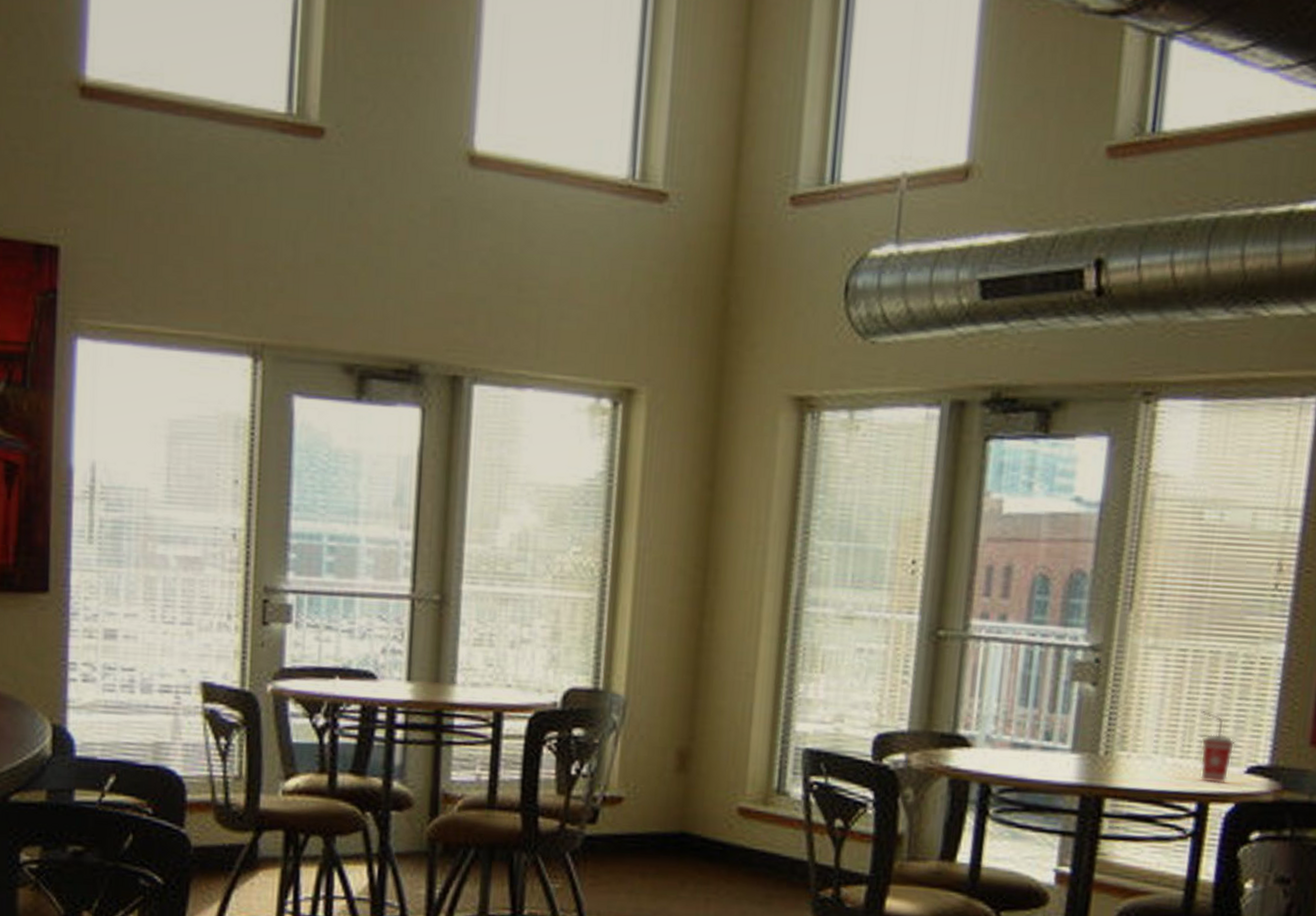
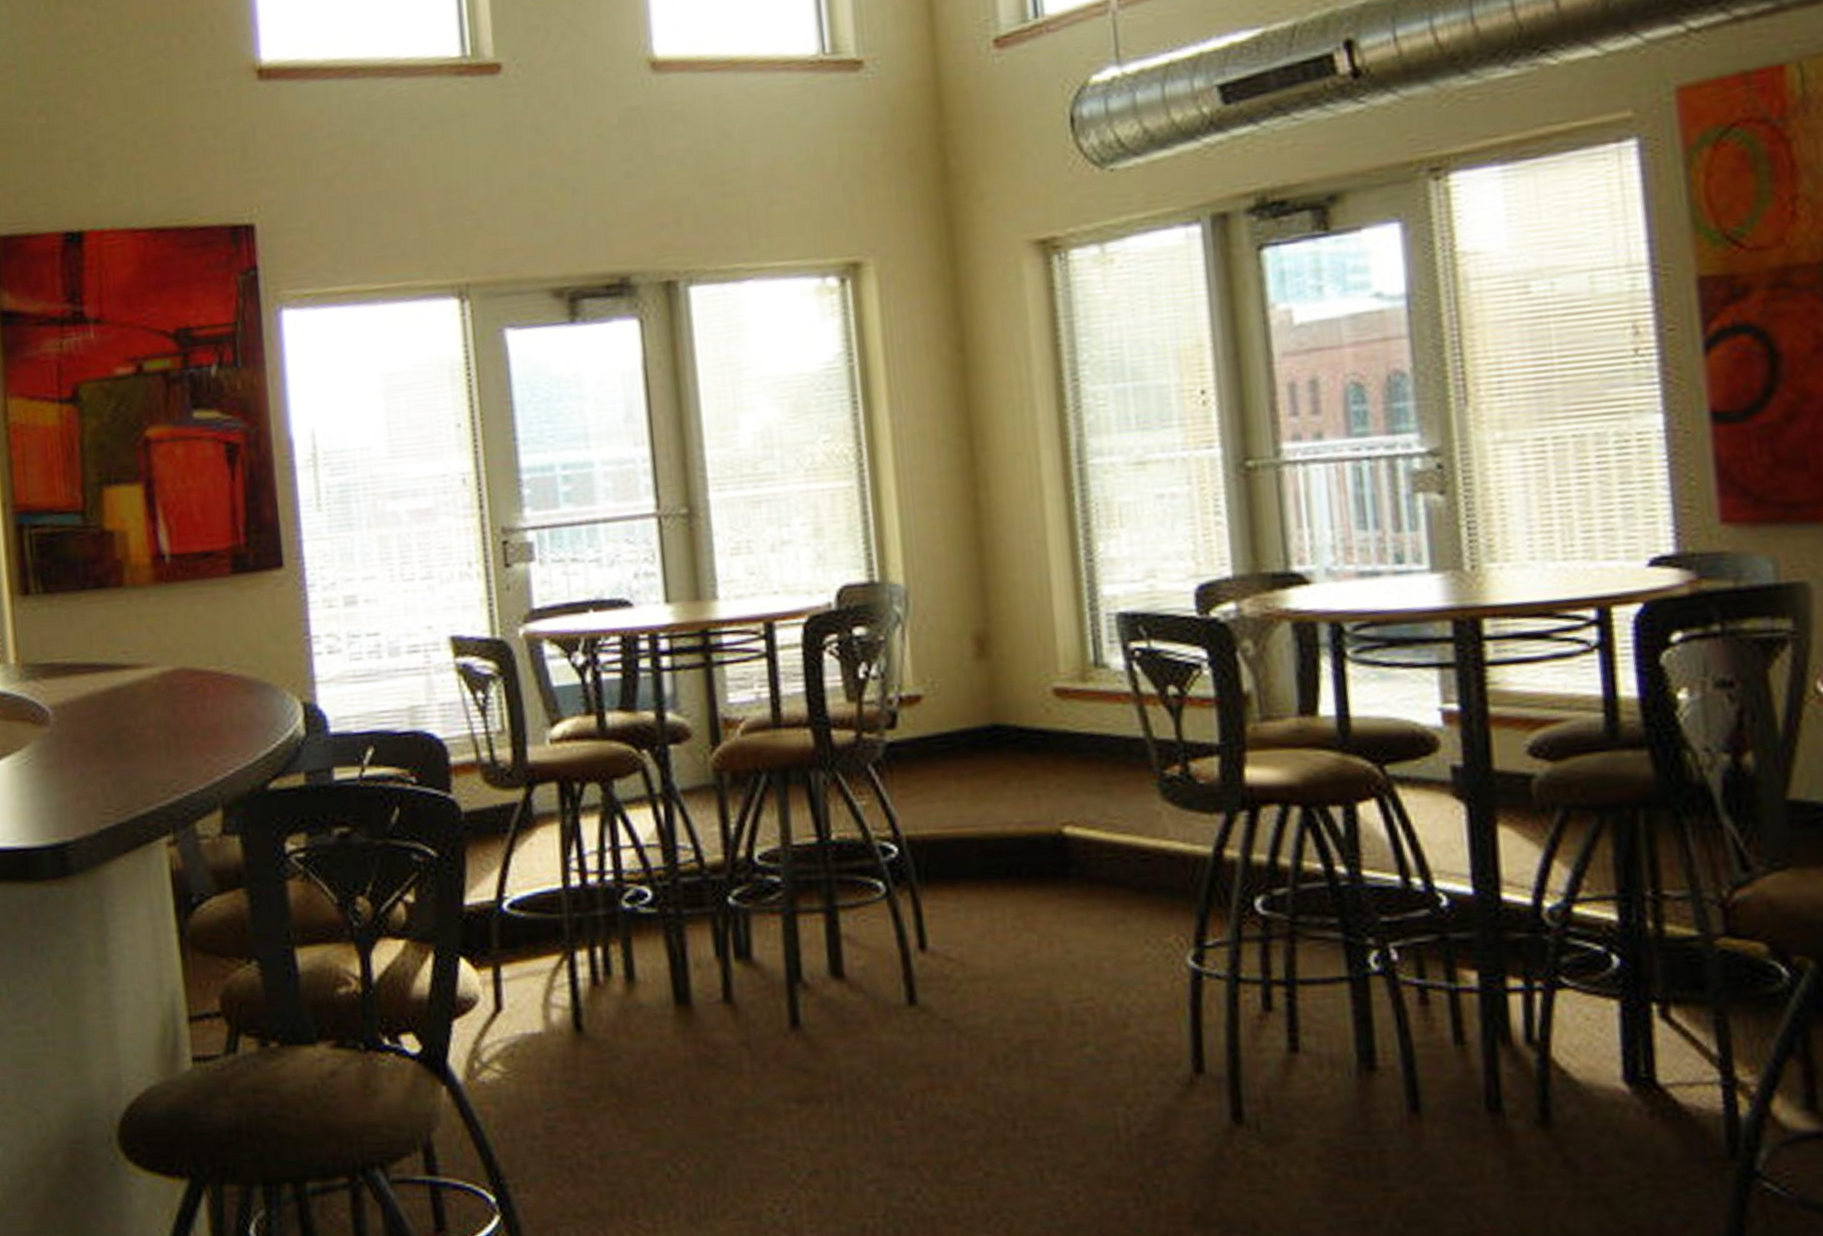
beverage cup: present [1200,711,1236,783] -> none [1577,503,1628,584]

